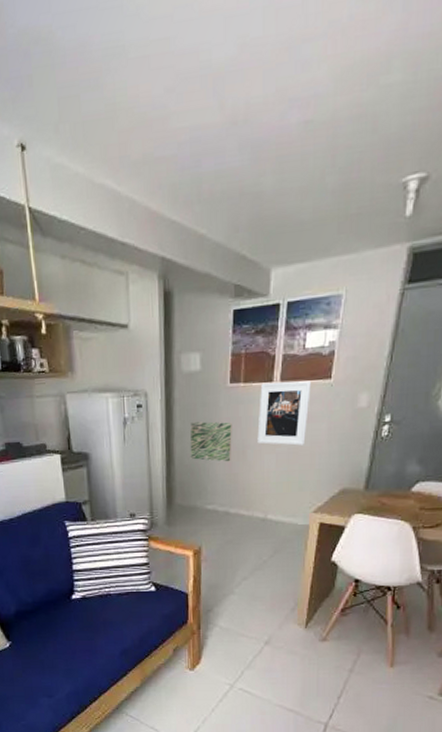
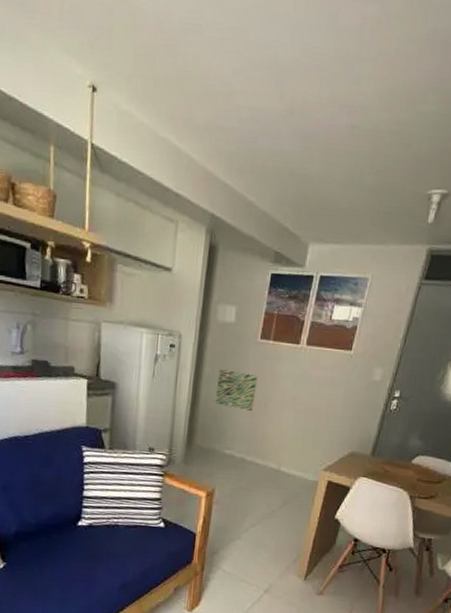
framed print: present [257,381,311,446] -> none [279,343,333,407]

